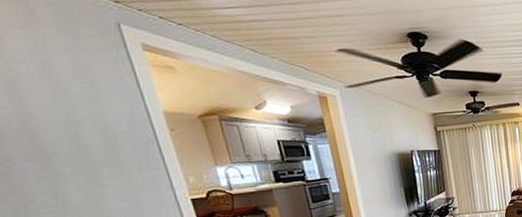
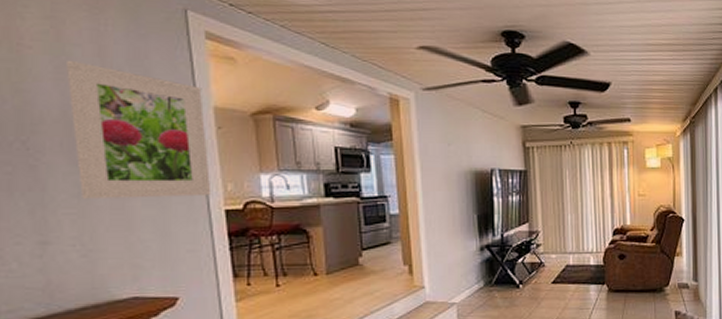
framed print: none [12,75,176,199] -> present [65,60,212,199]

